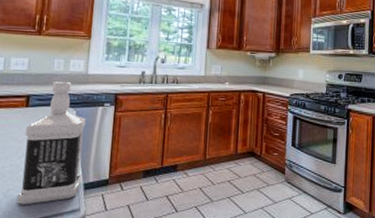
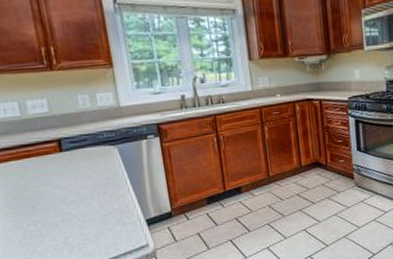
bottle: present [16,81,86,205] -> none [66,117,144,251]

